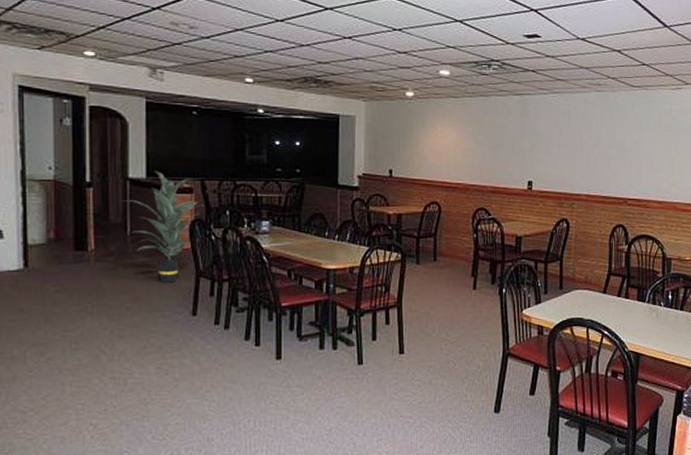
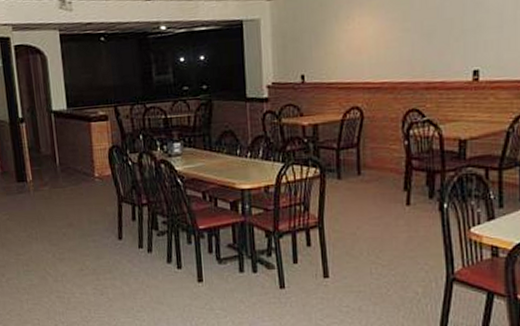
indoor plant: present [122,170,204,283] -> none [50,101,119,209]

